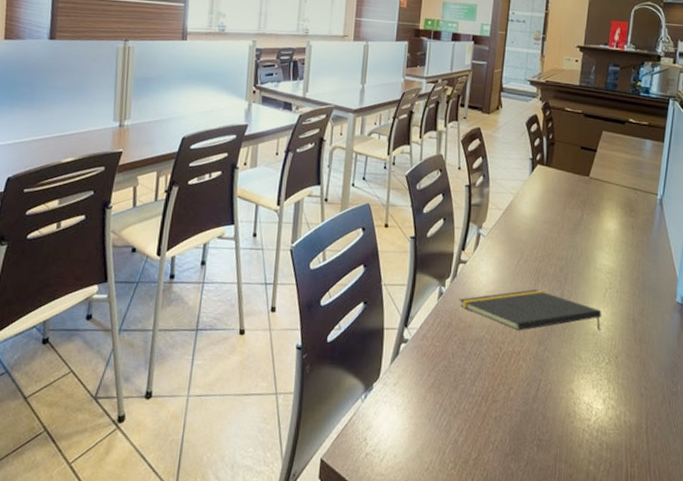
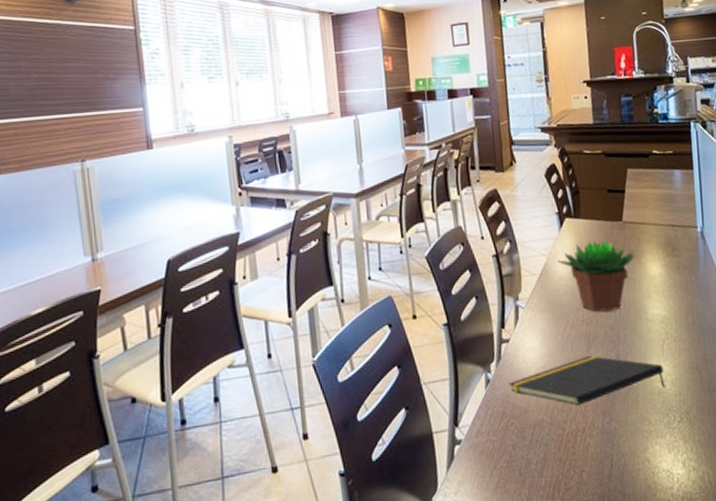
succulent plant: none [524,189,596,254] -> present [558,240,636,312]

